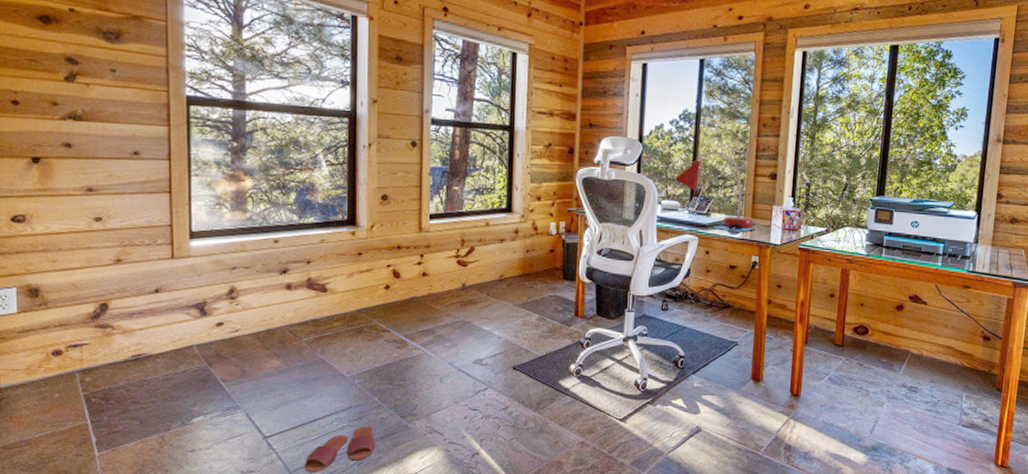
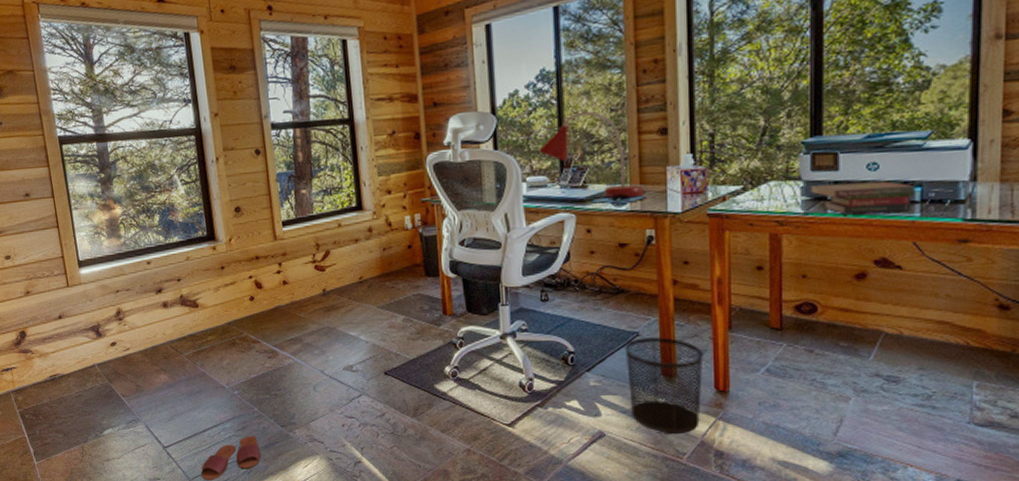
waste bin: none [724,347,785,430] -> present [624,337,704,433]
books: none [872,234,940,262] -> present [810,181,915,215]

